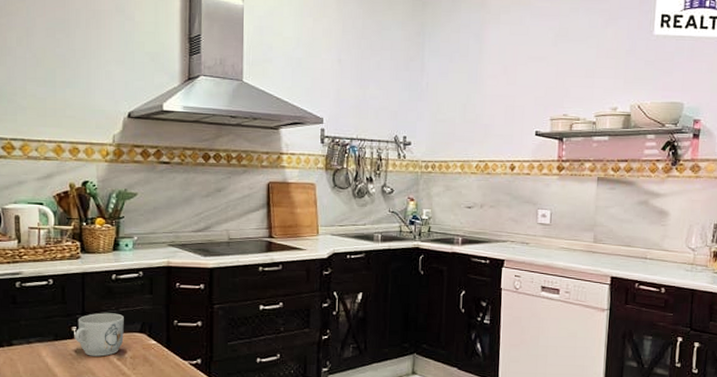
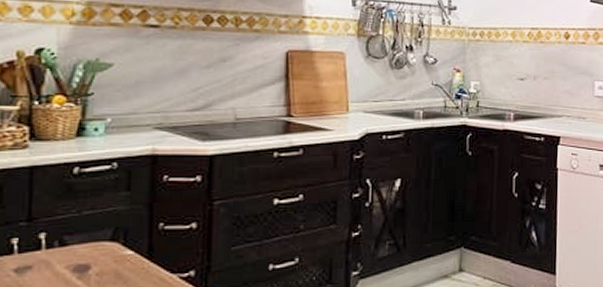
mug: present [74,312,124,357] -> none [14,217,89,276]

